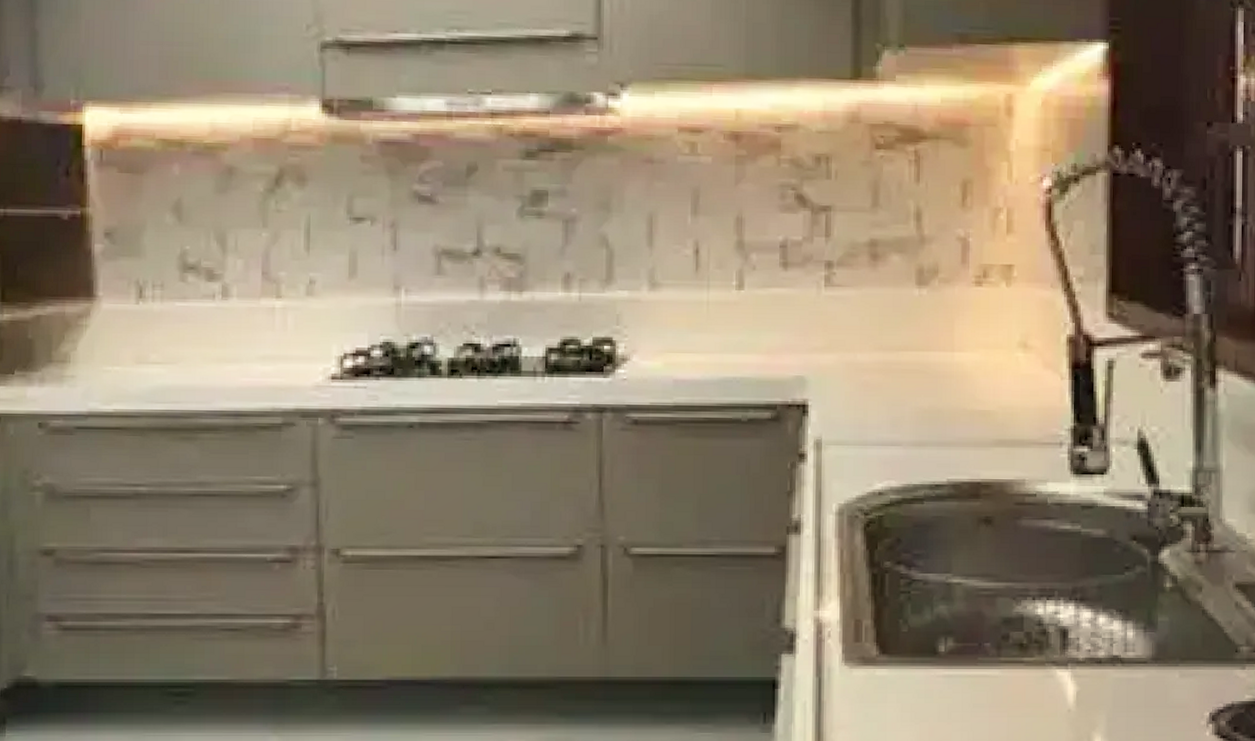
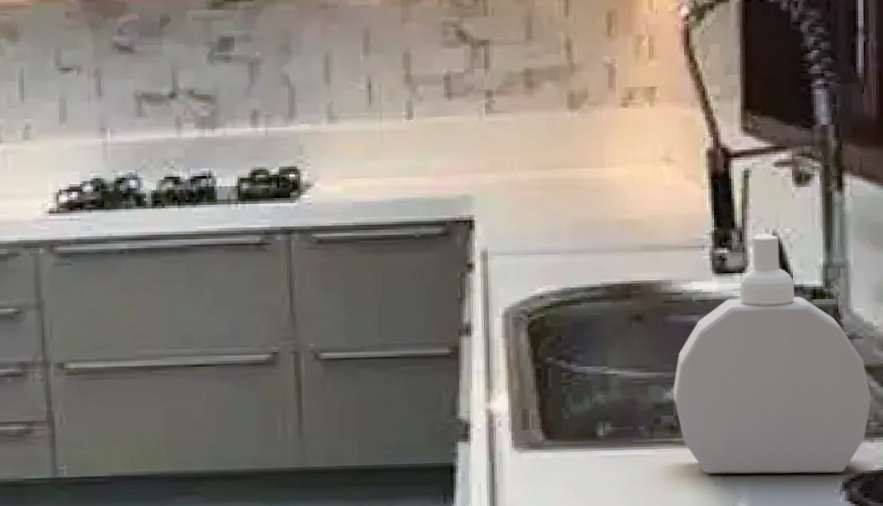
soap bottle: none [1023,432,1243,702] -> present [673,234,872,474]

